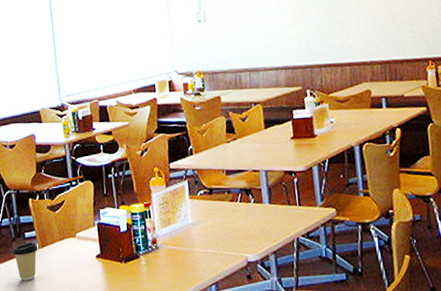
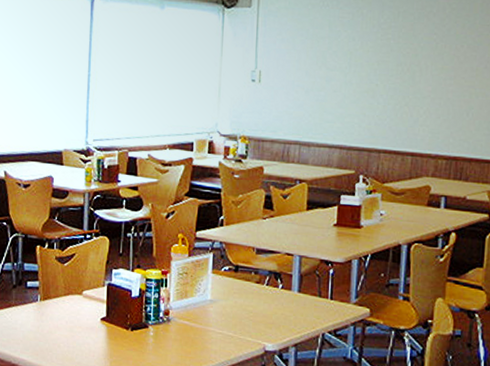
coffee cup: present [12,242,38,281] -> none [11,292,39,333]

